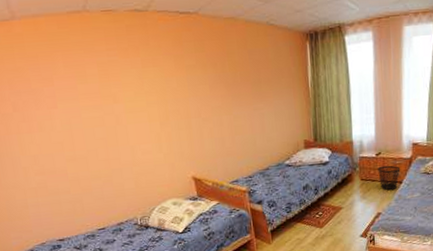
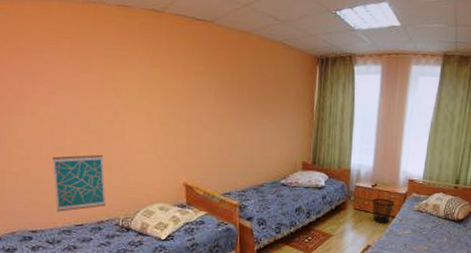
wall art: none [66,160,123,219] -> present [52,154,107,212]

